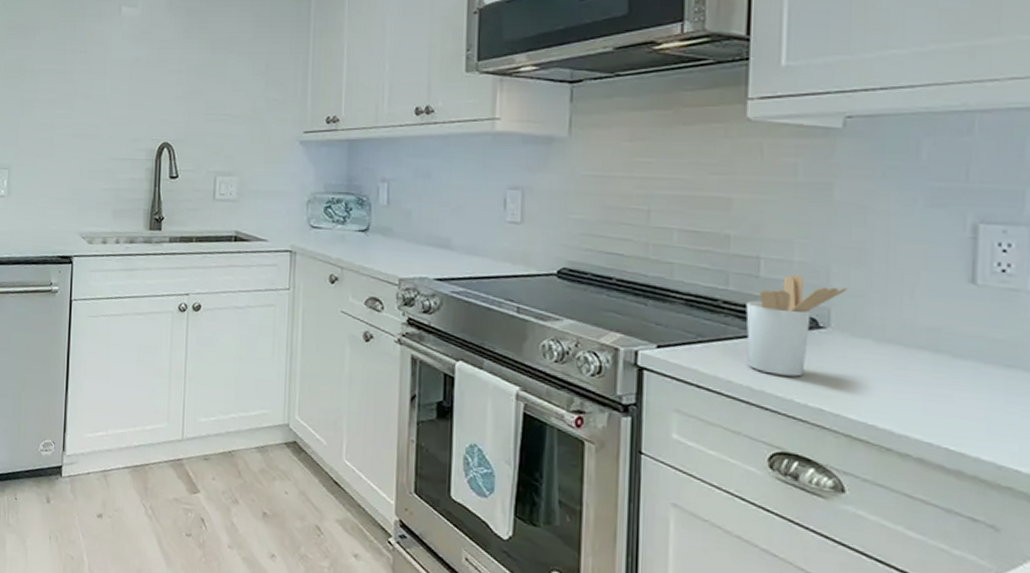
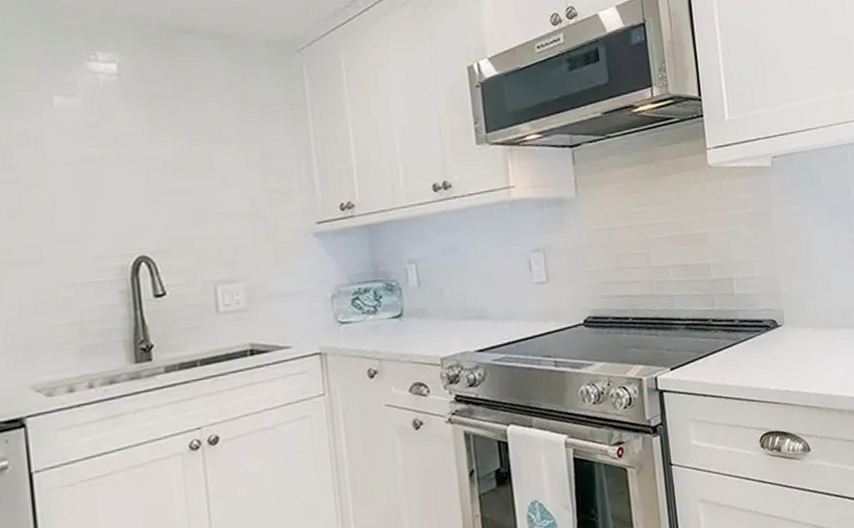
utensil holder: present [746,274,848,377] -> none [728,287,791,372]

